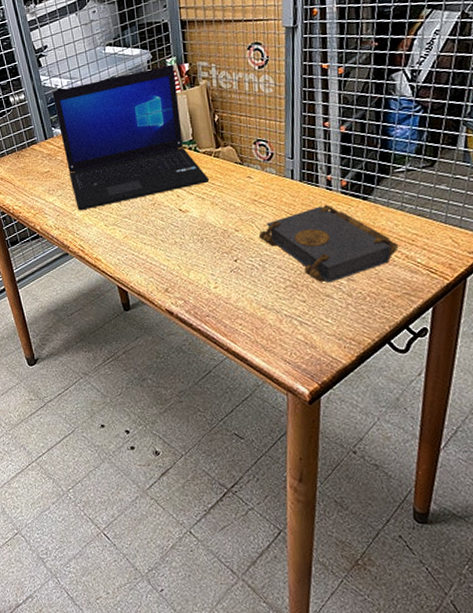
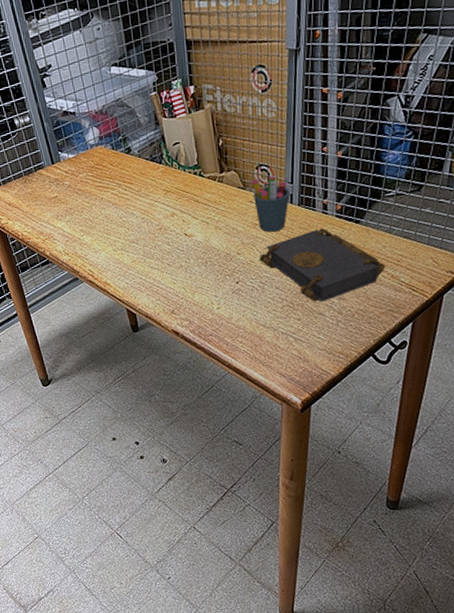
laptop: present [52,64,210,211] -> none [58,86,214,236]
pen holder: none [250,151,291,209] -> present [252,176,290,232]

